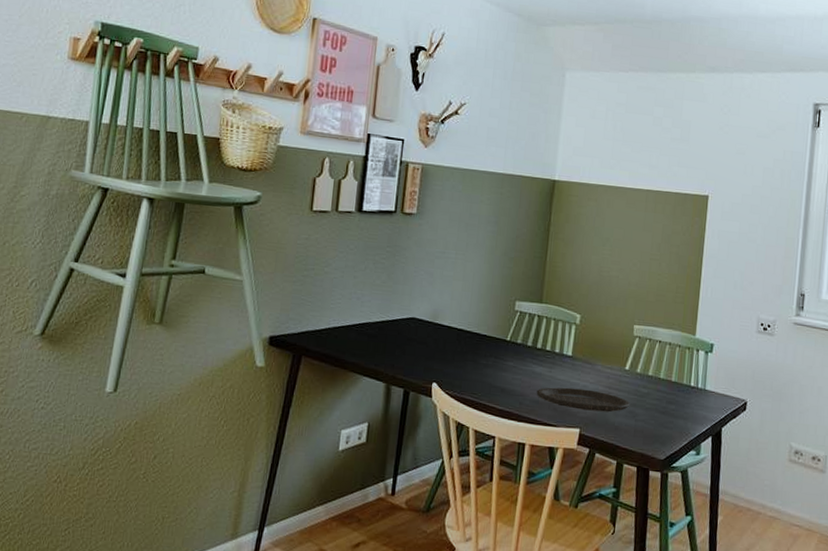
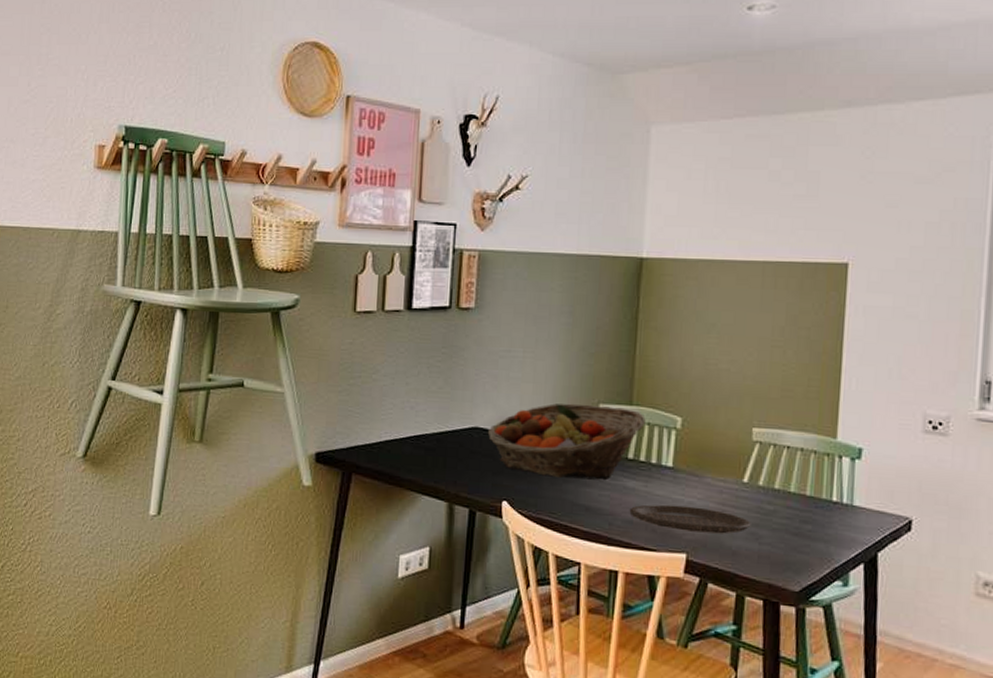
fruit basket: none [422,299,552,367] -> present [487,403,646,481]

